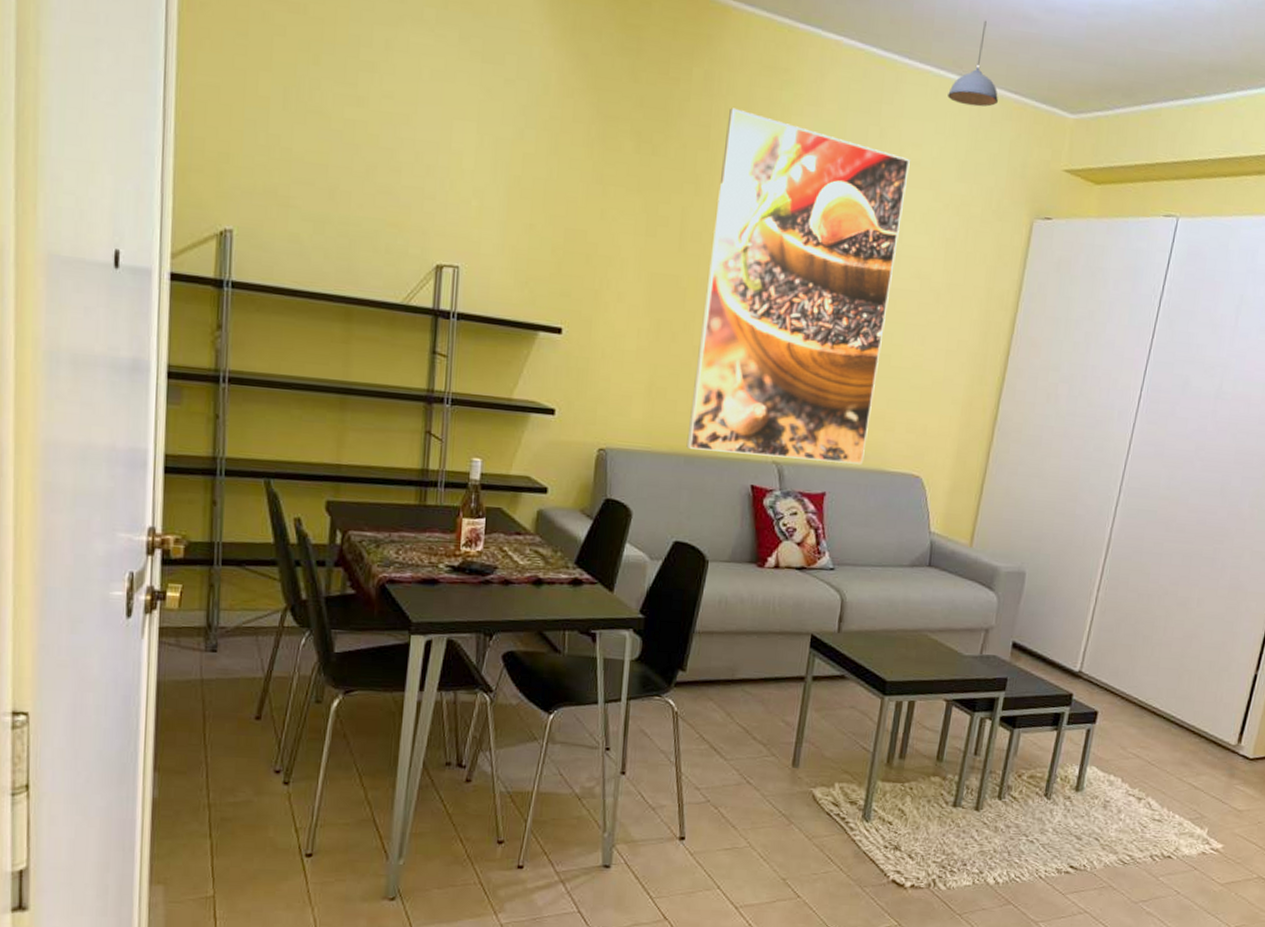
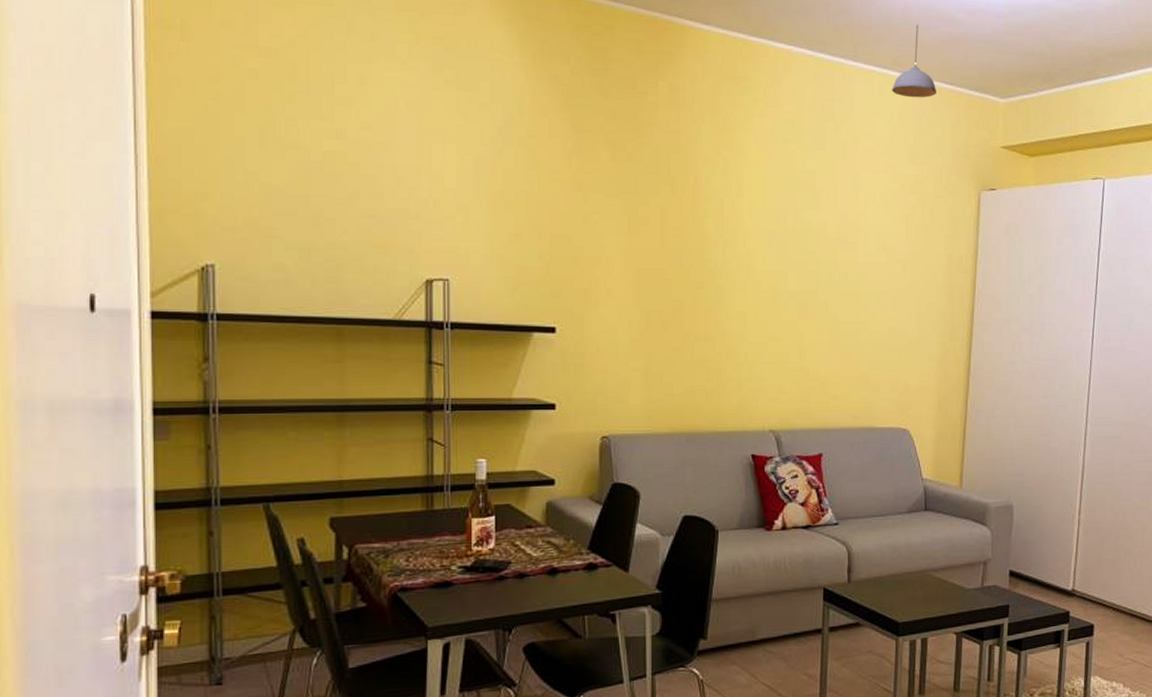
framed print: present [686,108,910,465] -> none [686,114,865,427]

